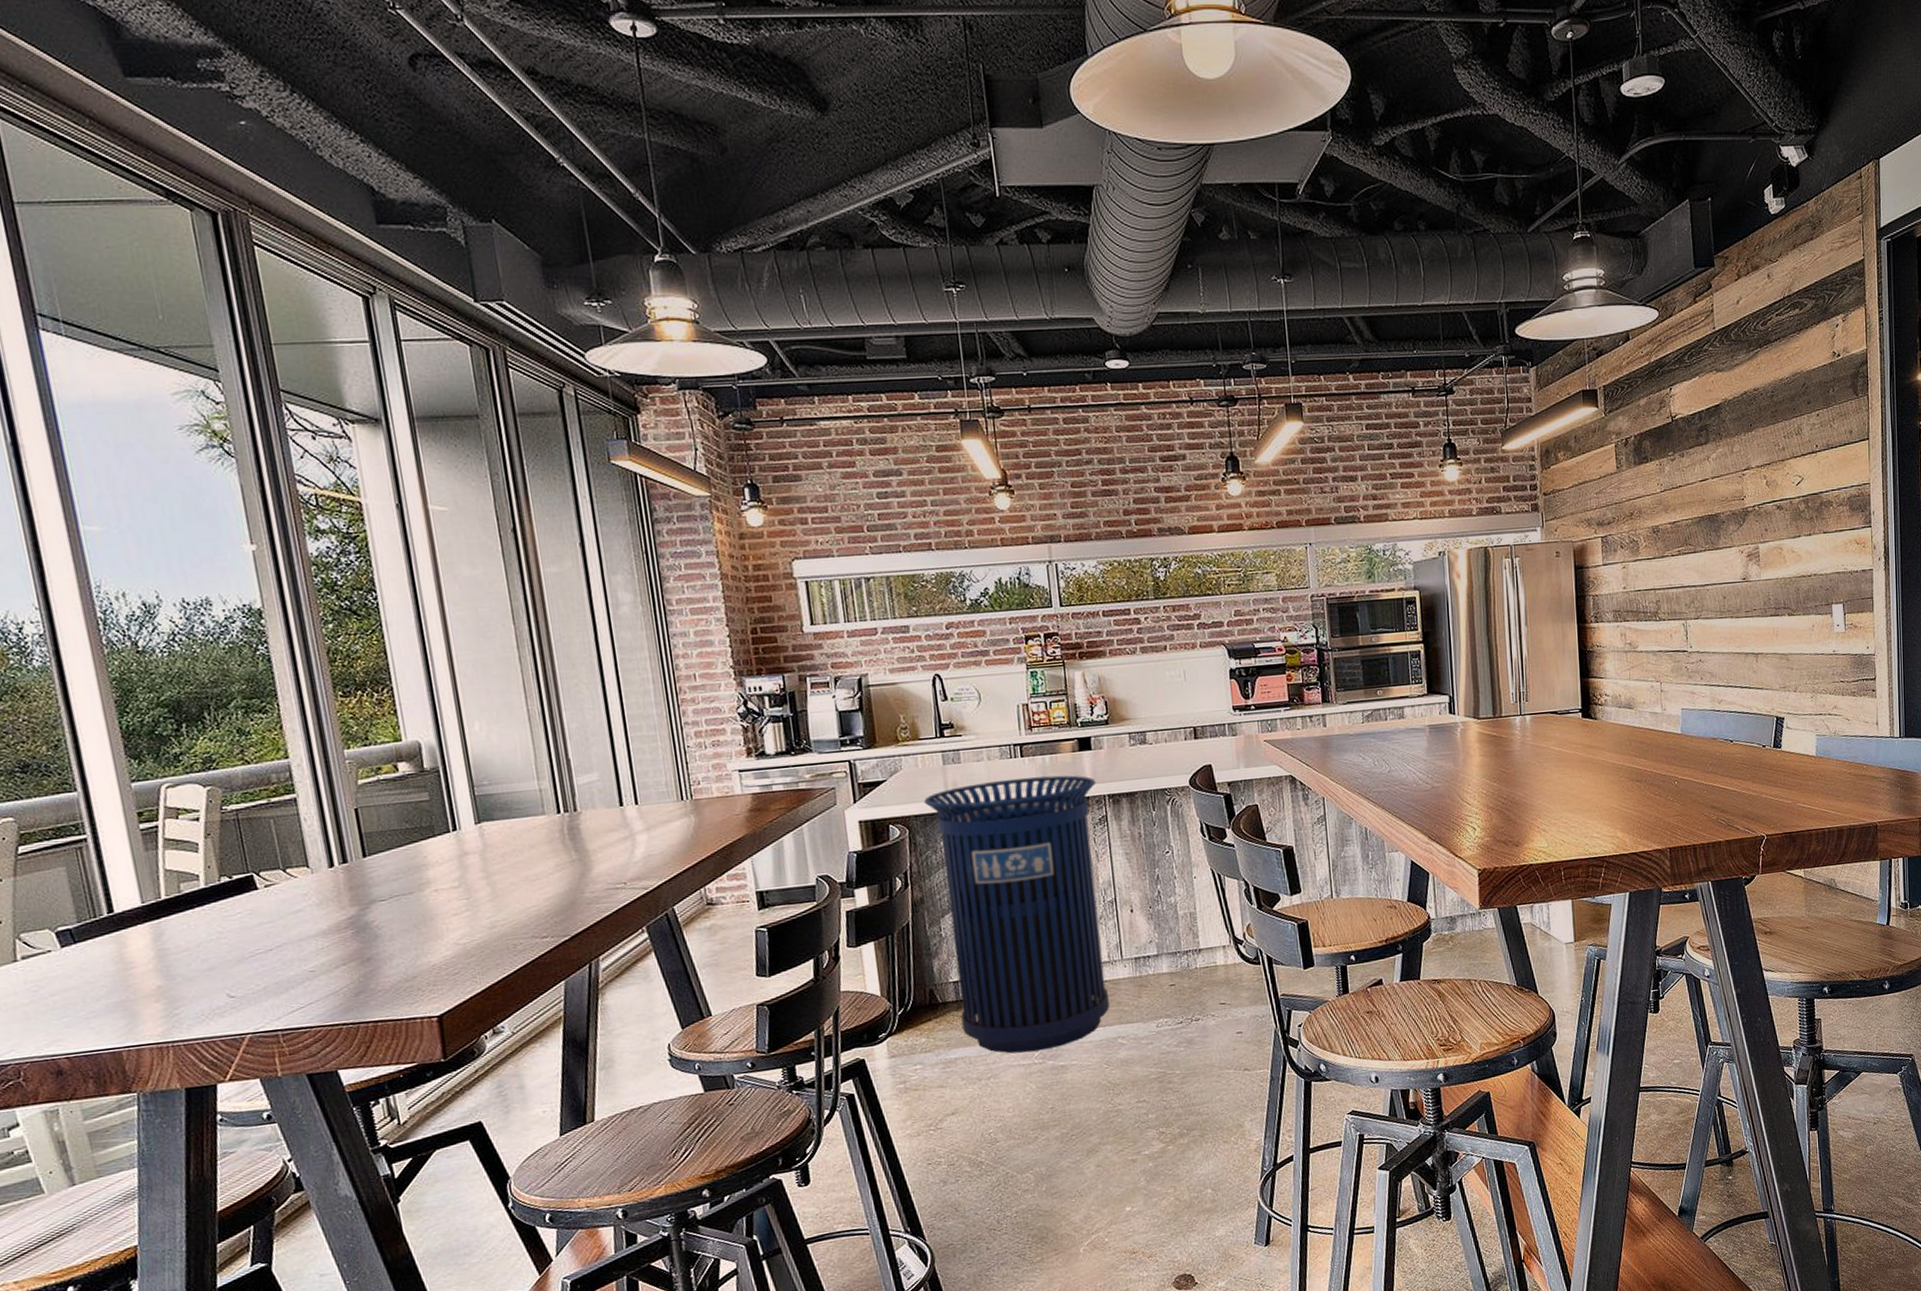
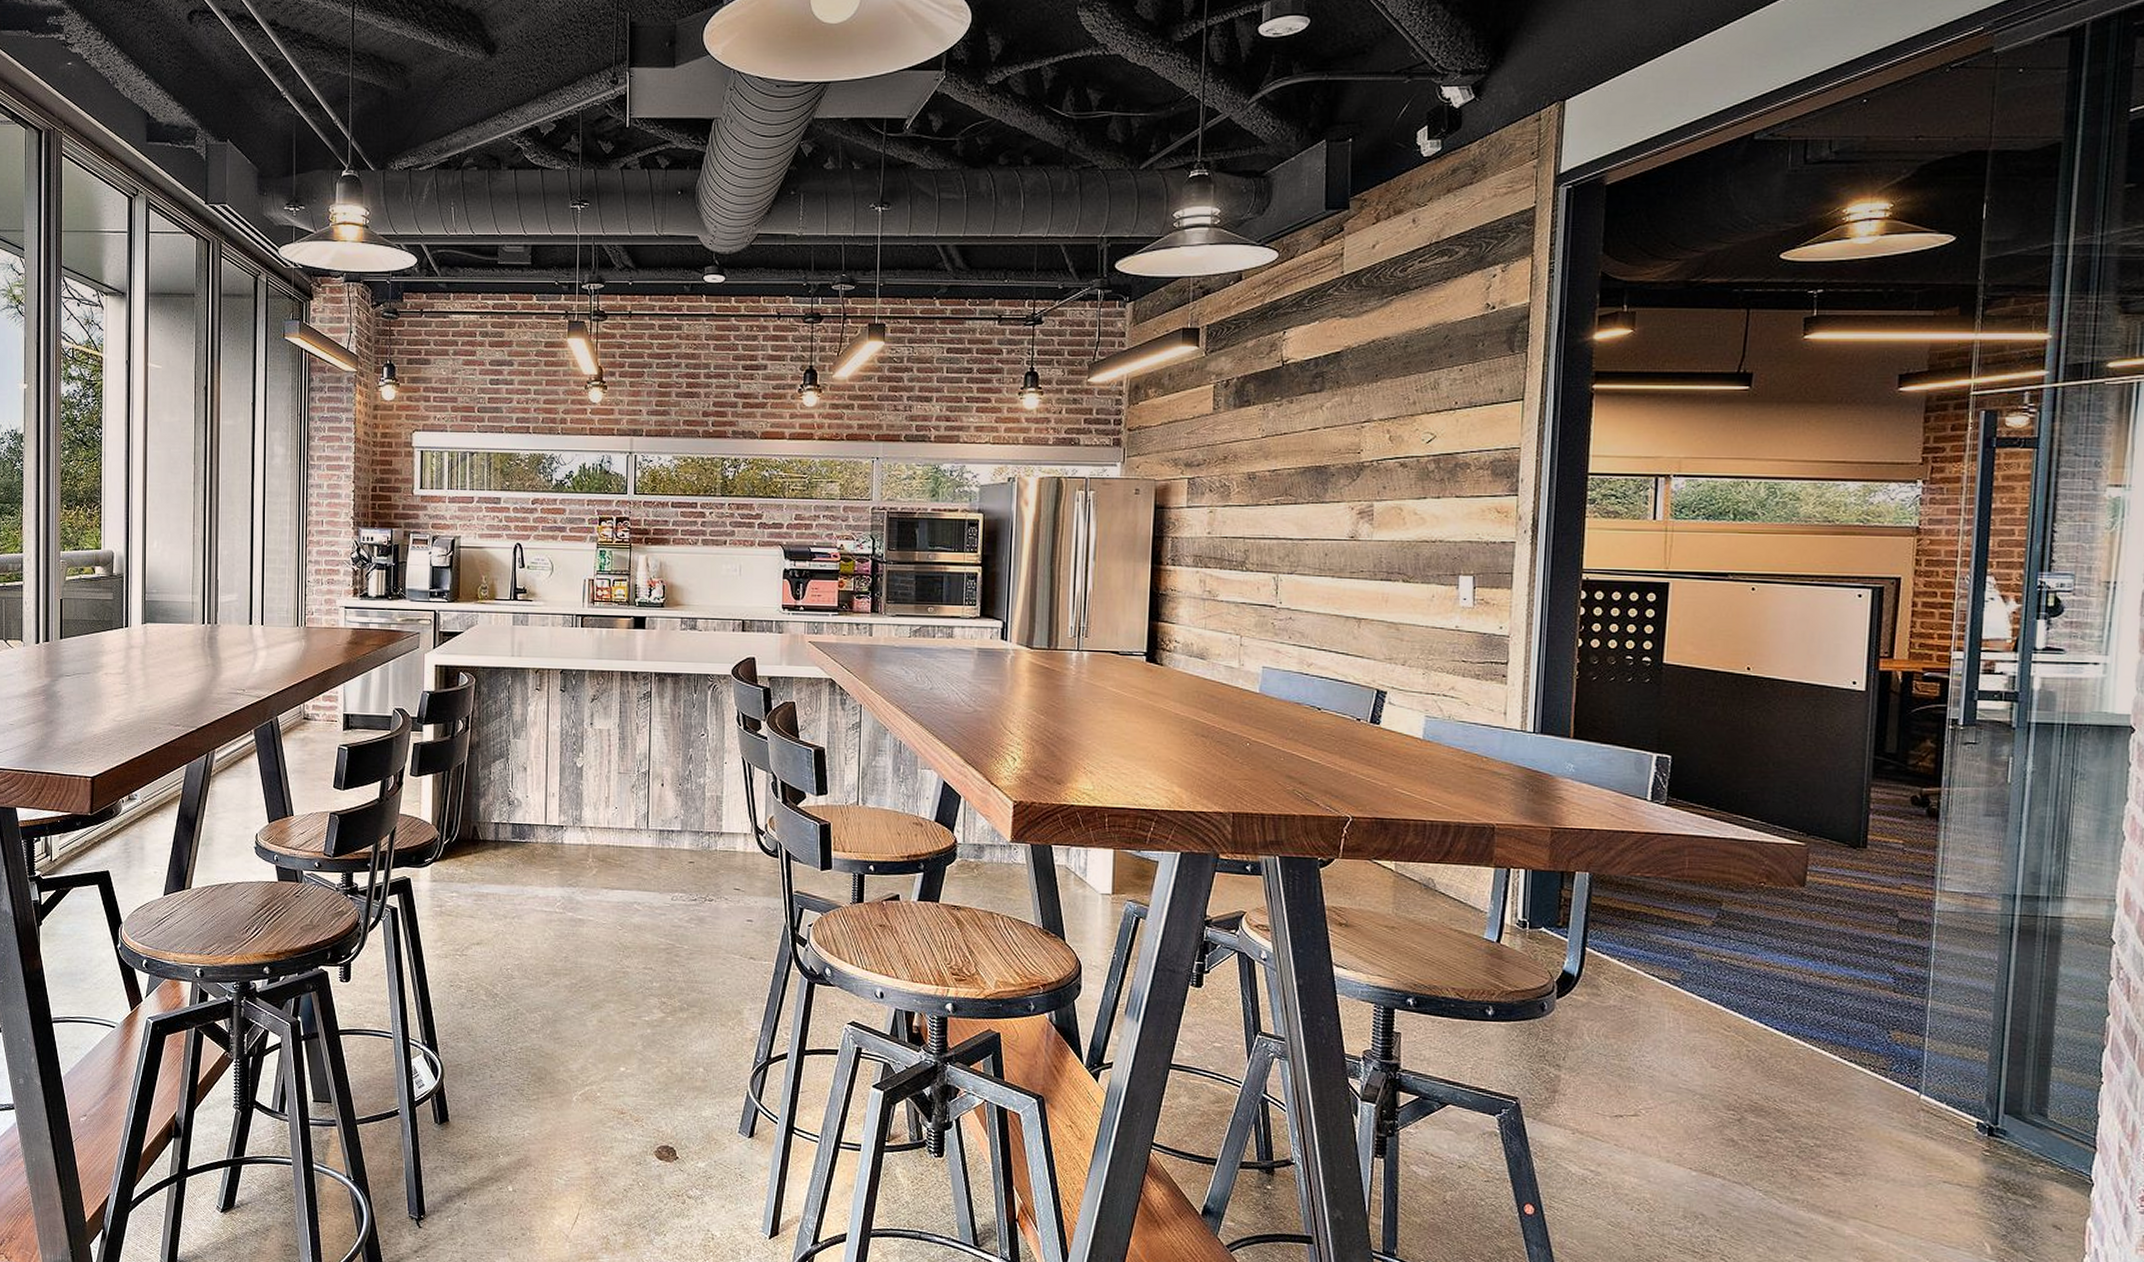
recycling bin: present [924,775,1109,1054] -> none [492,645,646,901]

